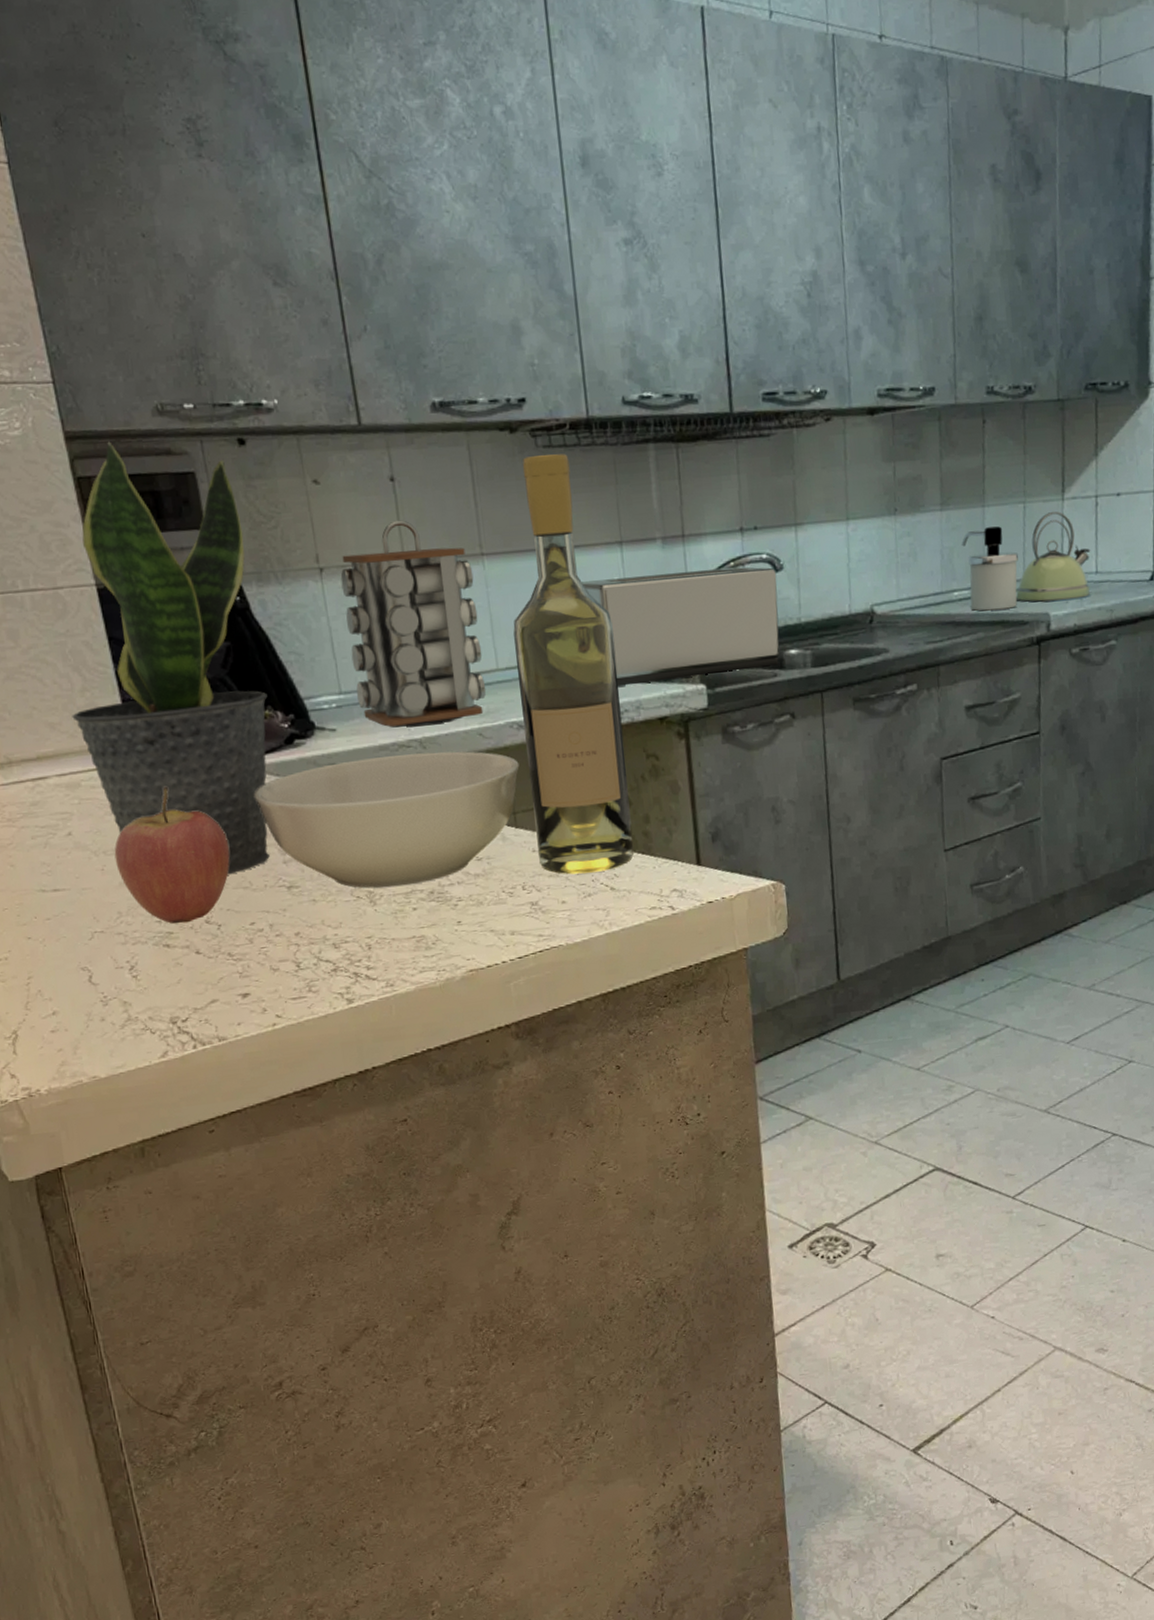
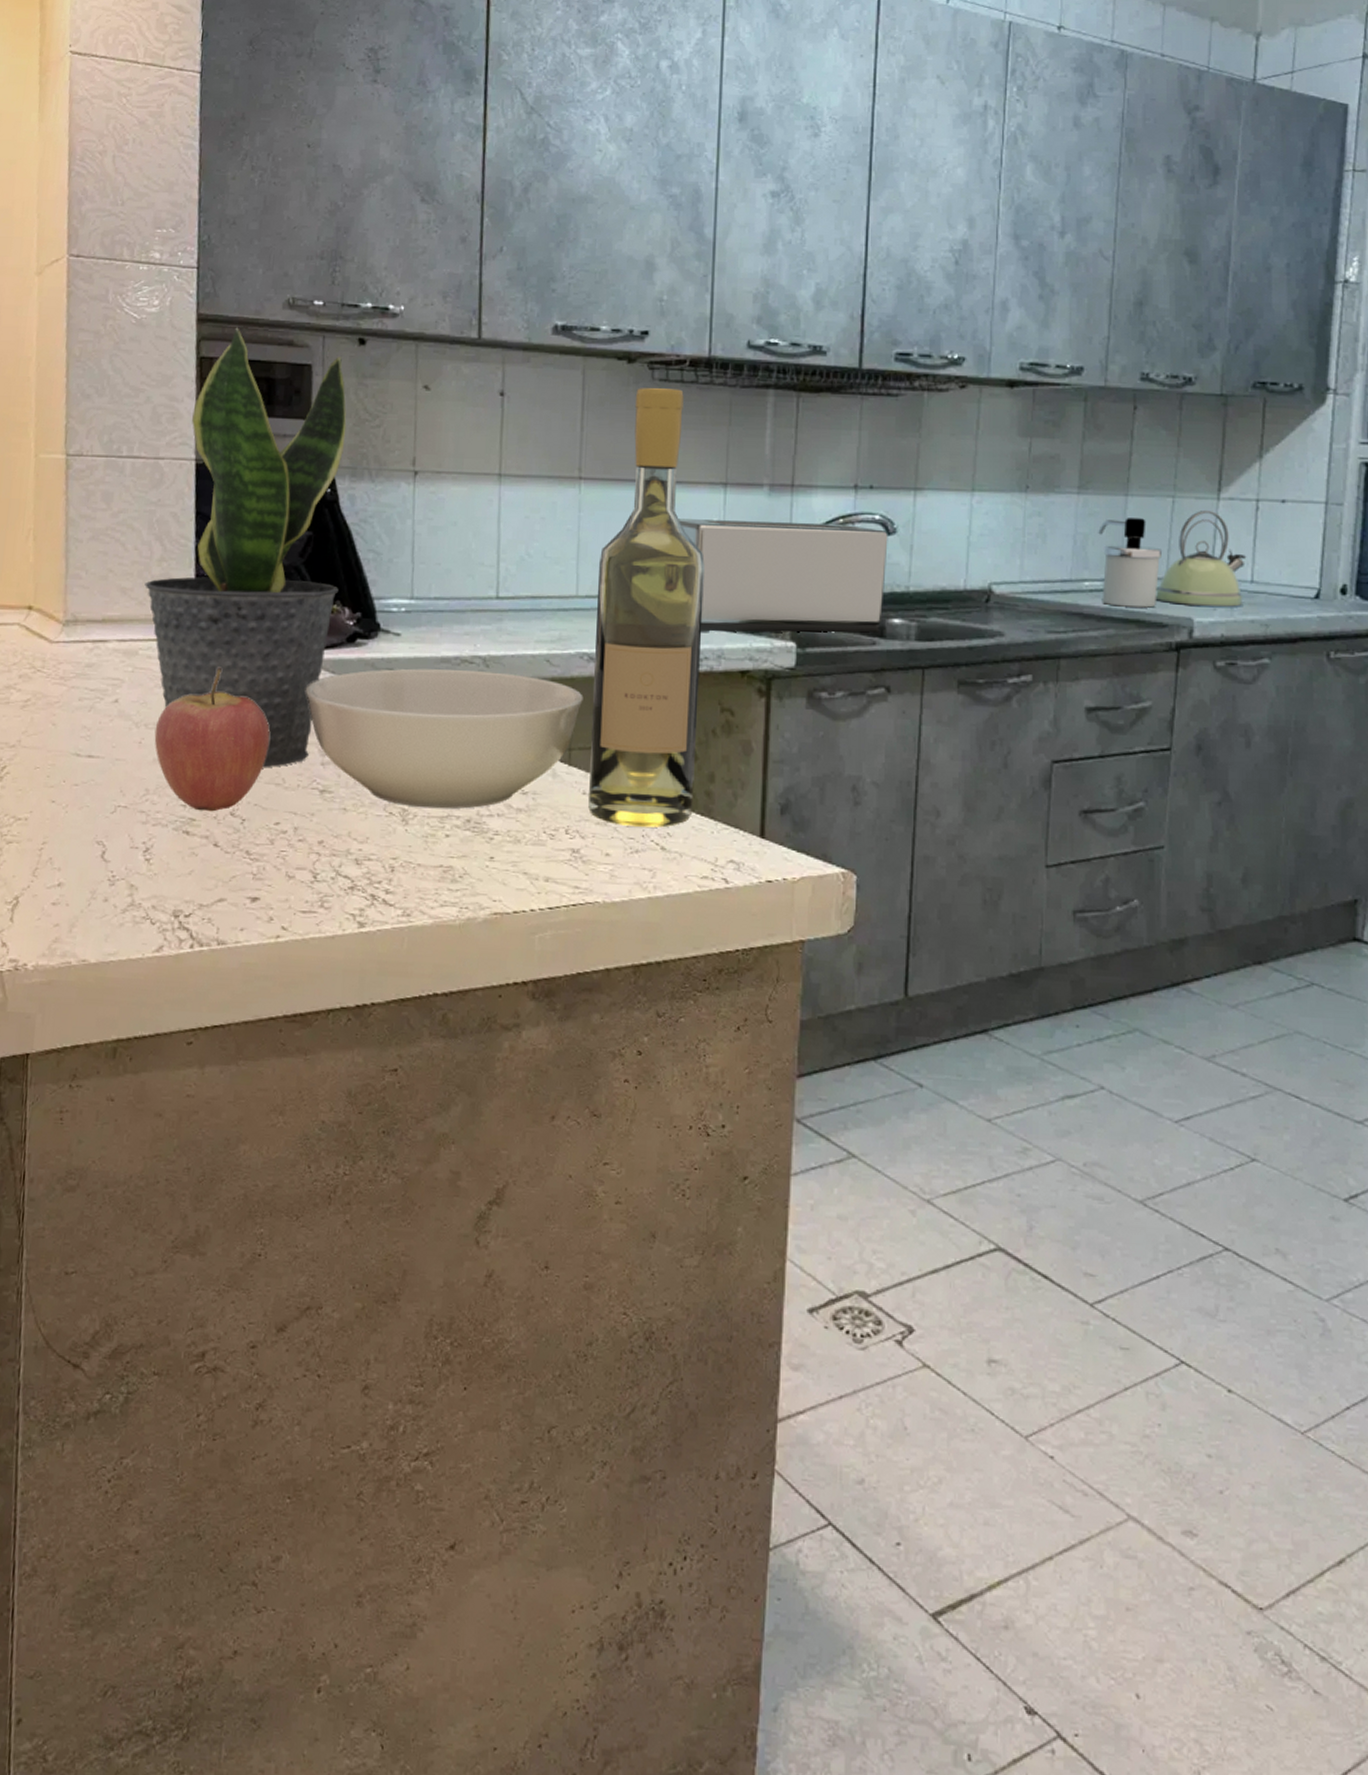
spice rack: present [340,520,487,727] -> none [428,434,568,643]

